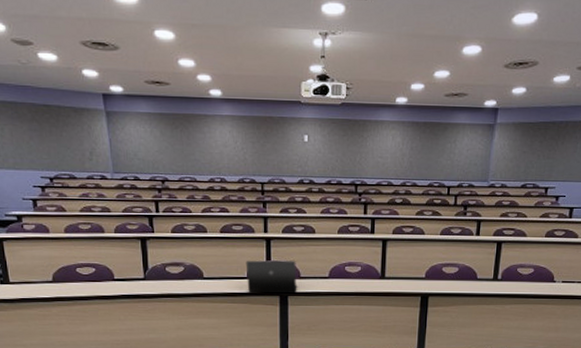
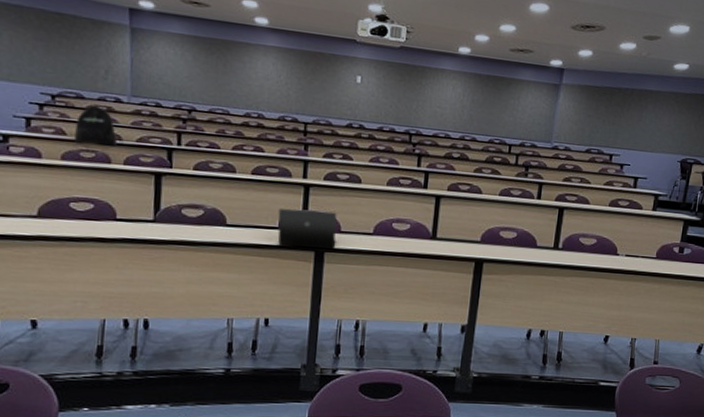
backpack: none [72,183,107,219] -> present [75,104,117,148]

